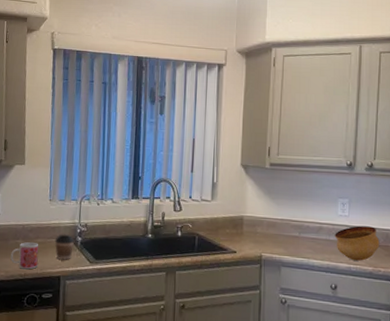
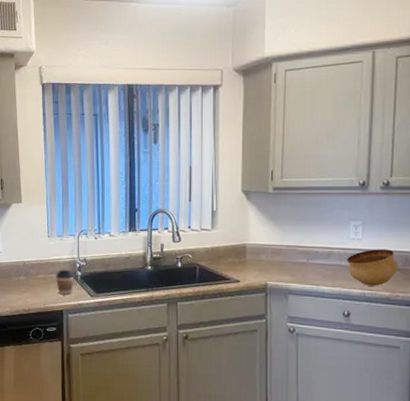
mug: present [10,242,39,270] -> none [14,278,41,305]

